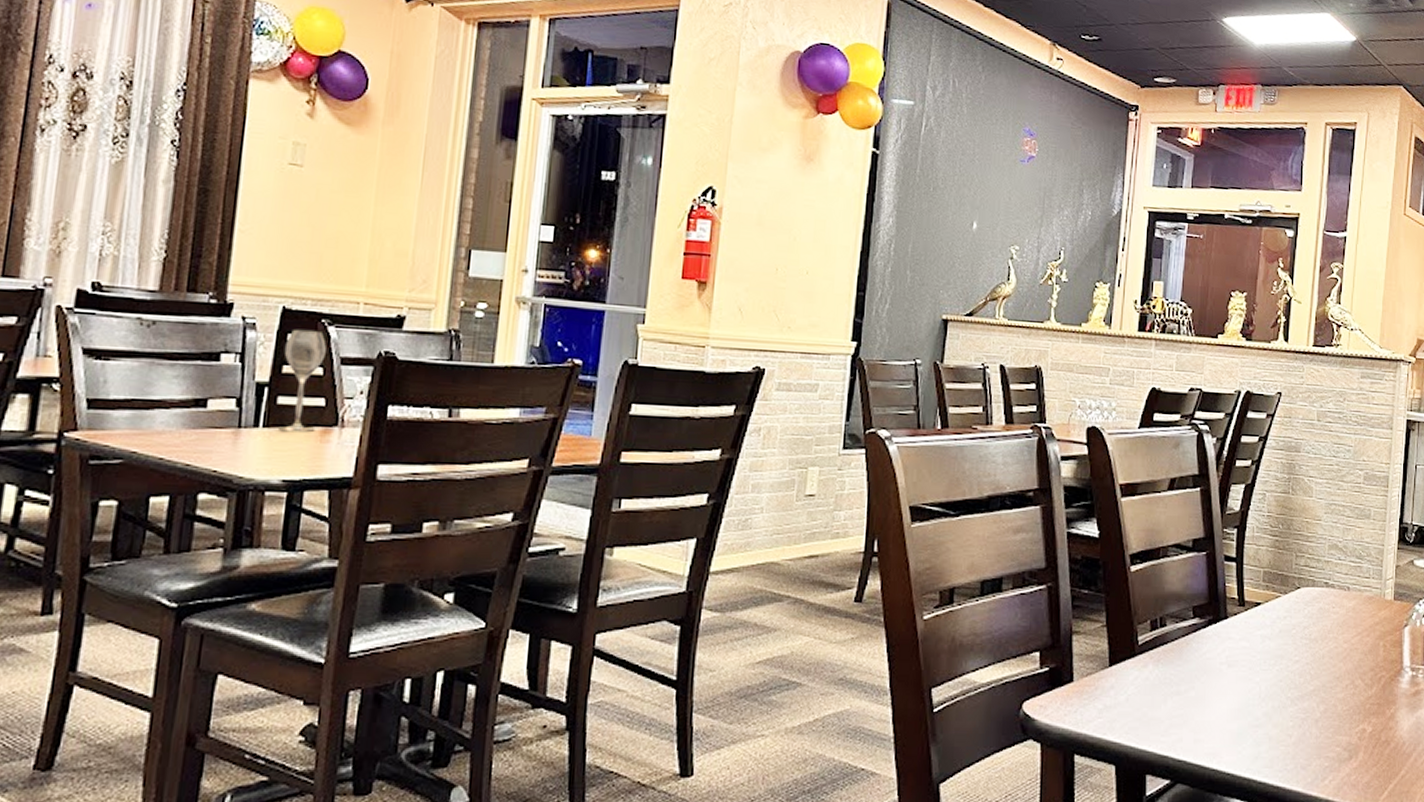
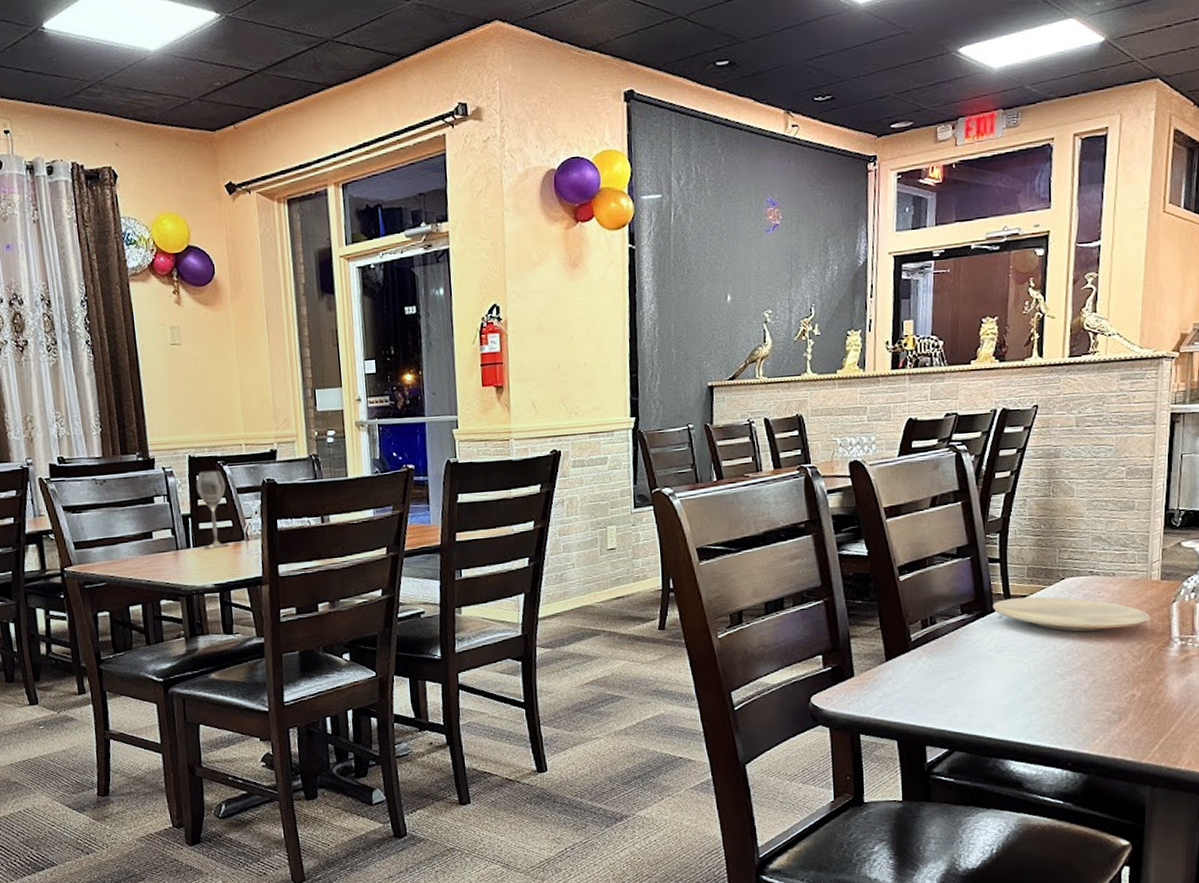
plate: none [1226,605,1382,651] -> present [993,596,1150,632]

